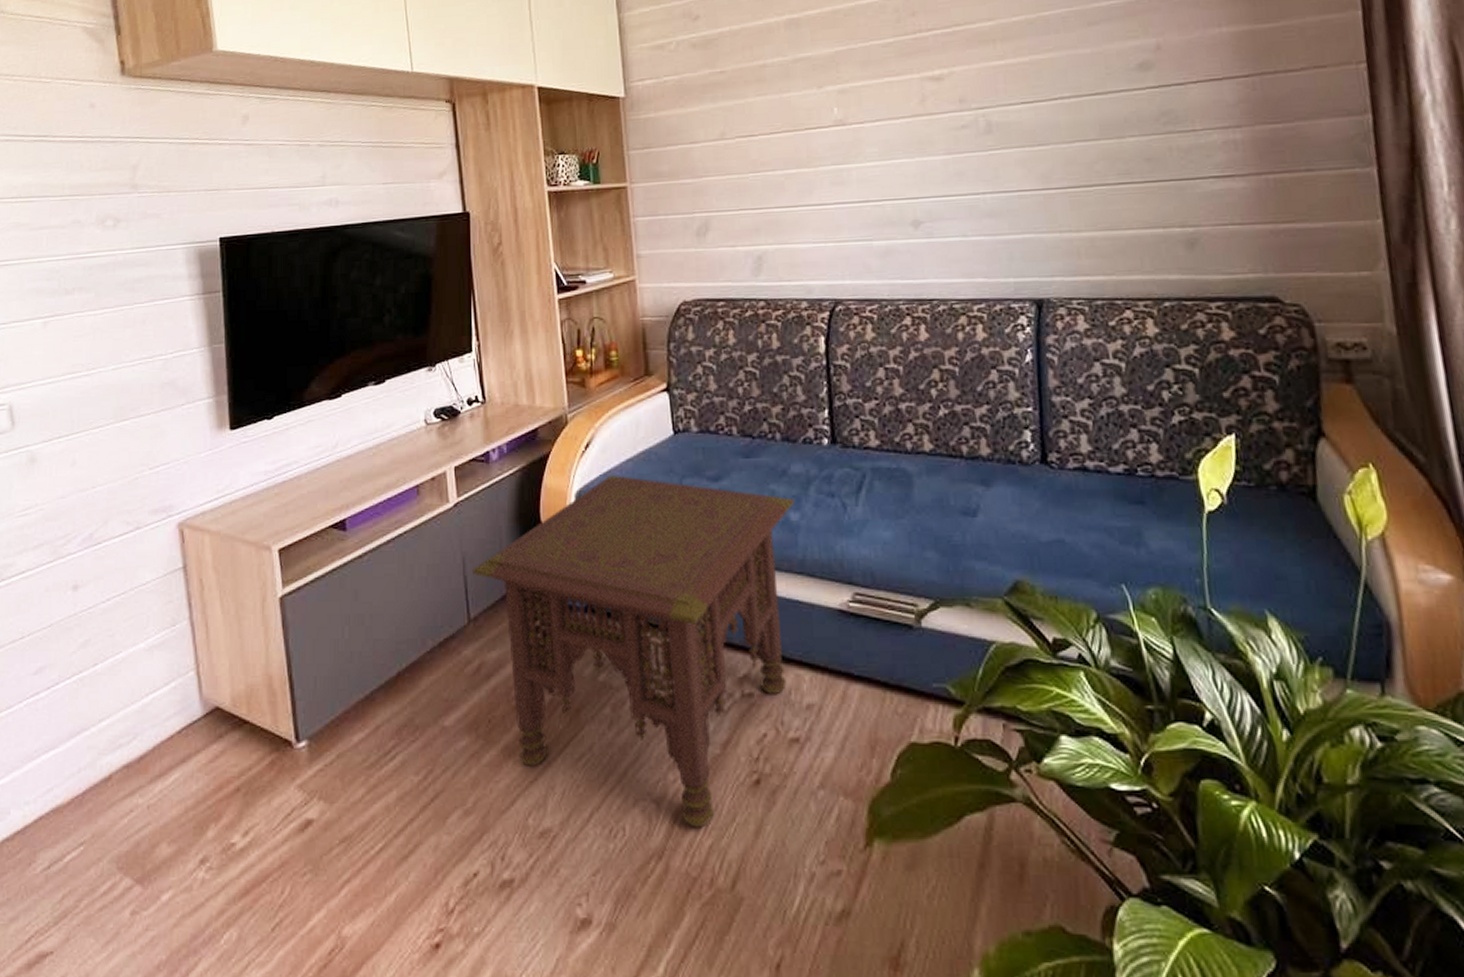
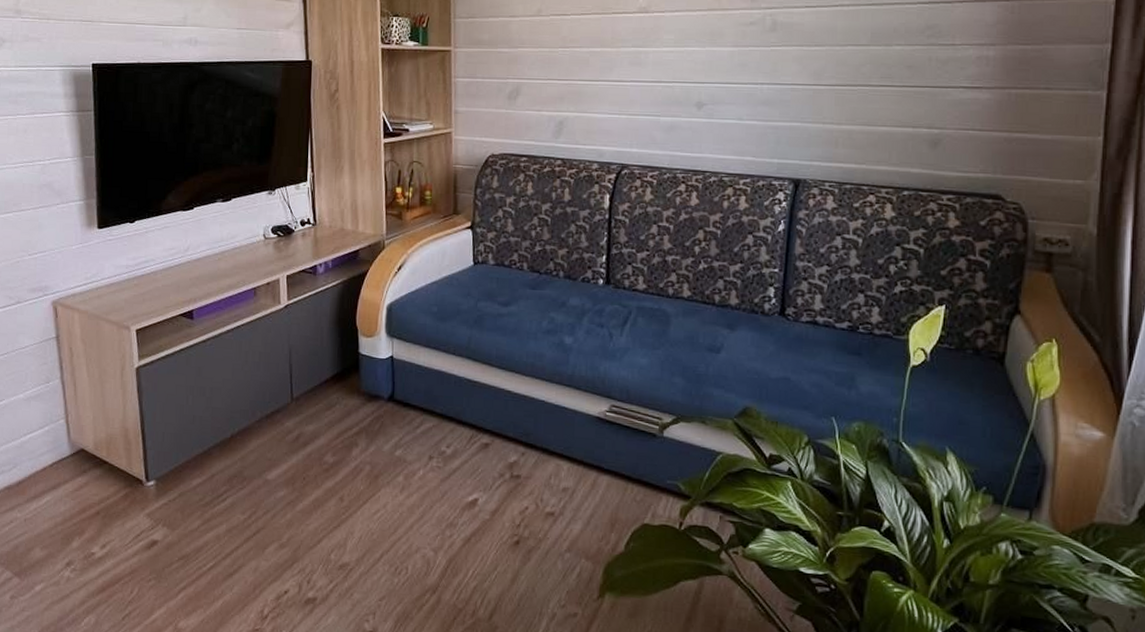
side table: present [473,476,794,828] -> none [297,294,570,573]

